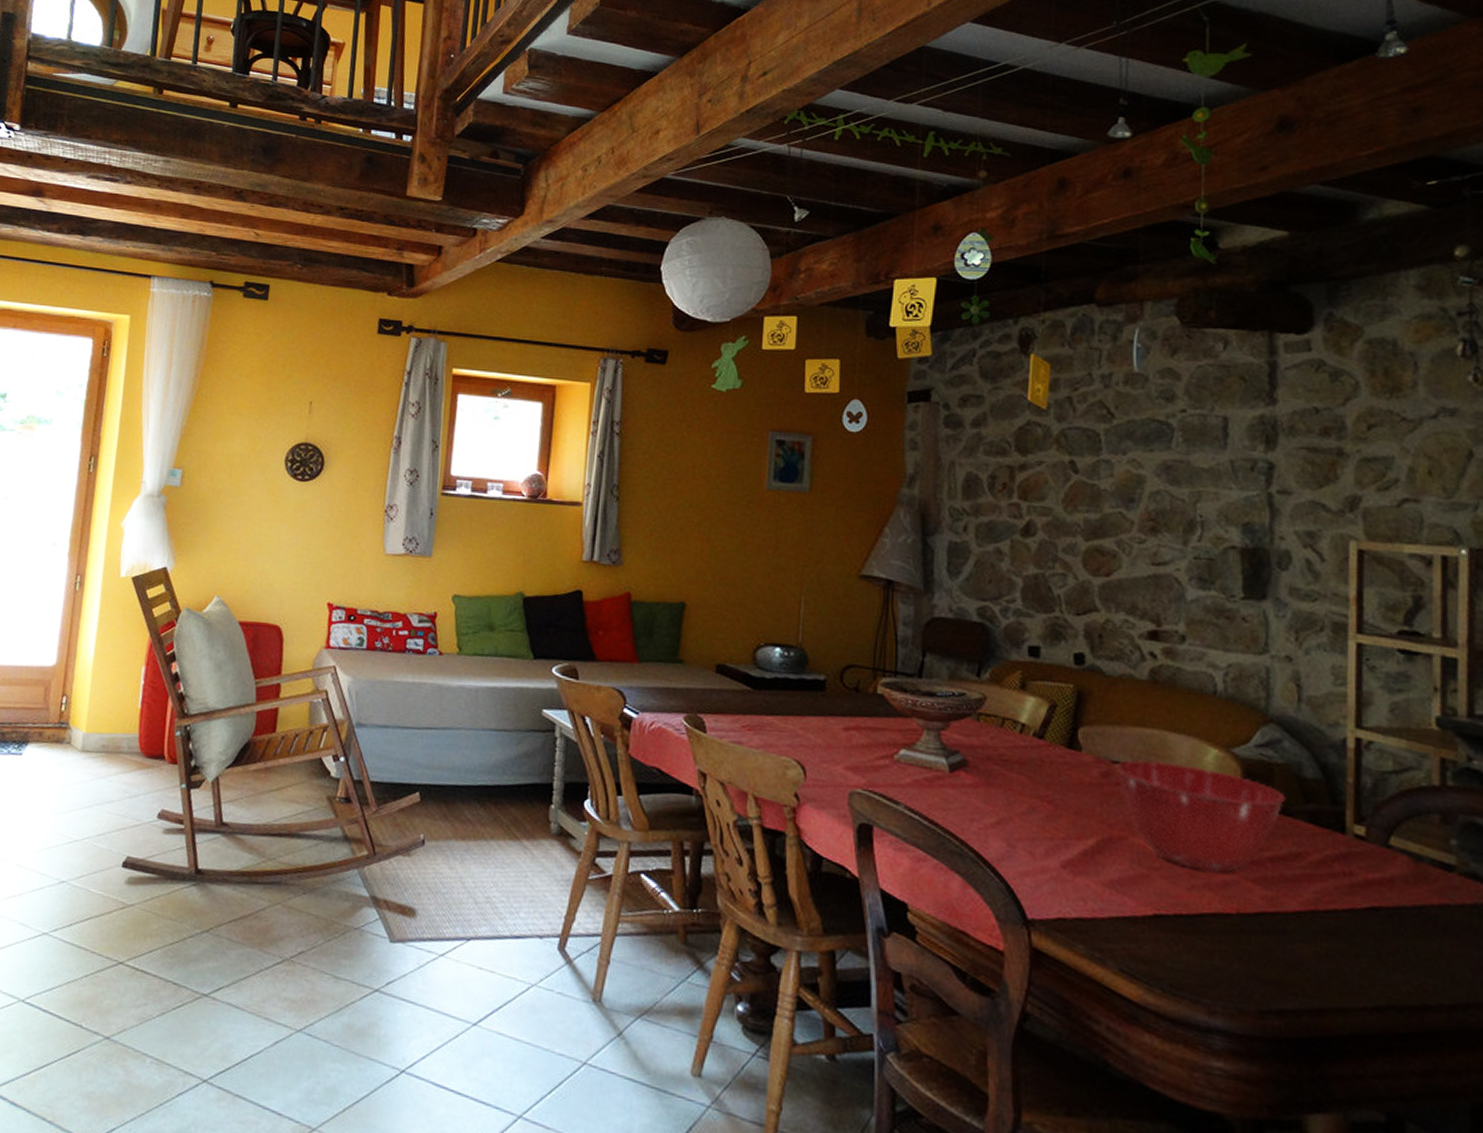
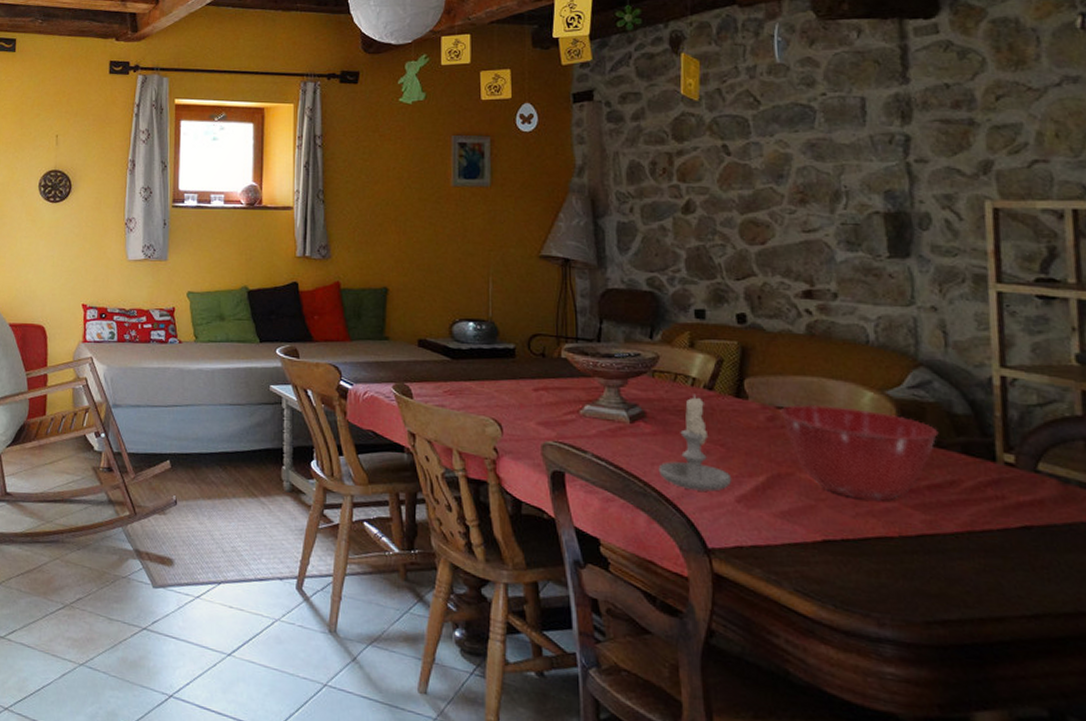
candle: none [978,742,1059,855] -> present [658,394,732,492]

